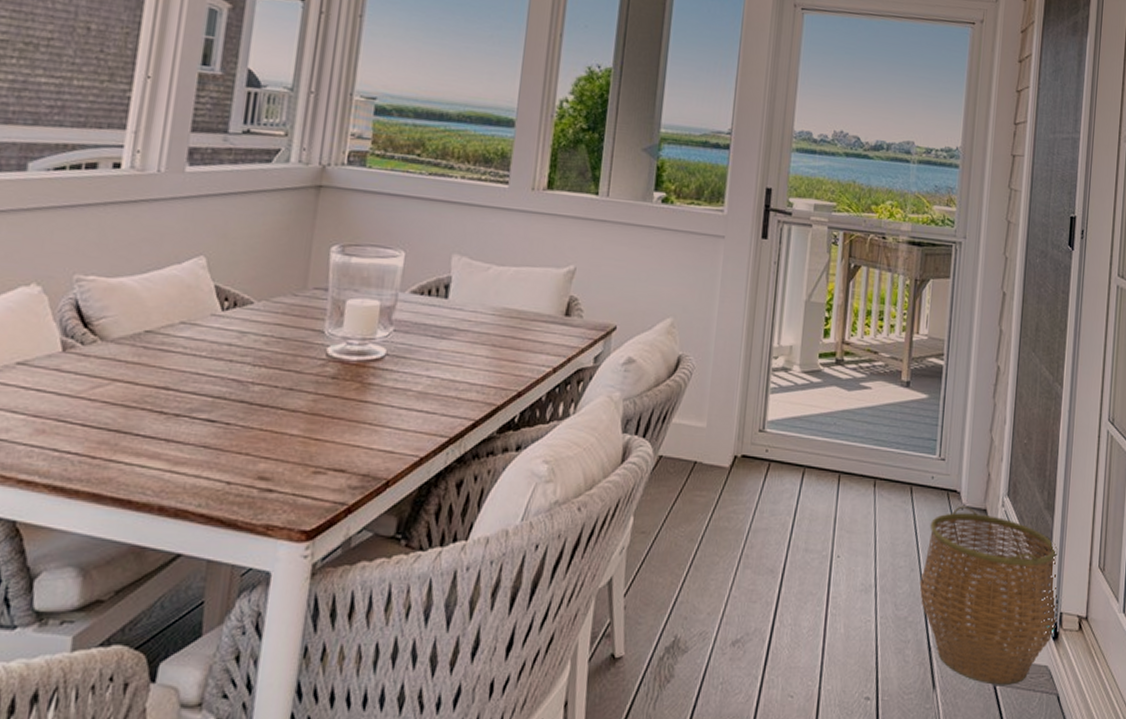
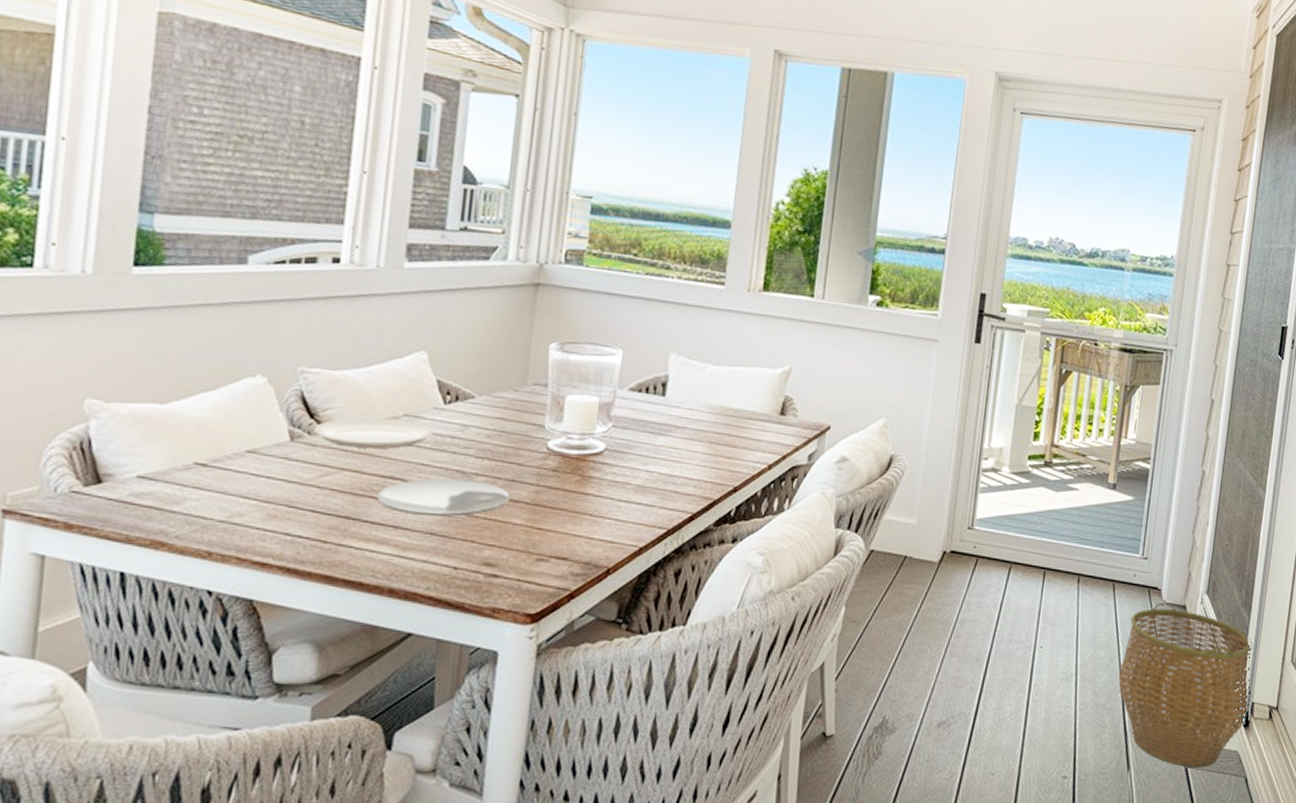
plate: none [88,325,209,359] -> present [314,417,433,449]
plate: none [149,388,288,429] -> present [377,478,511,517]

